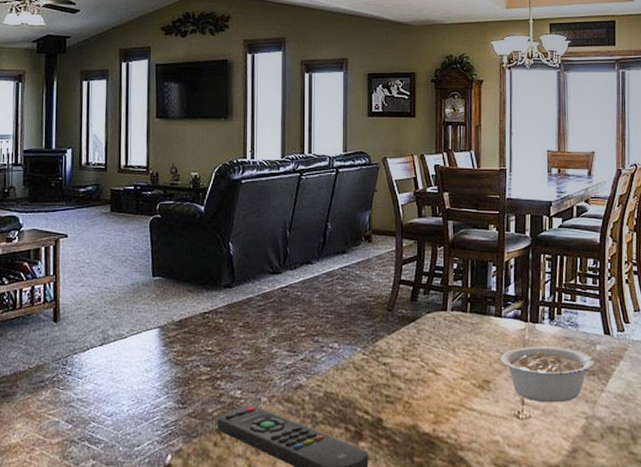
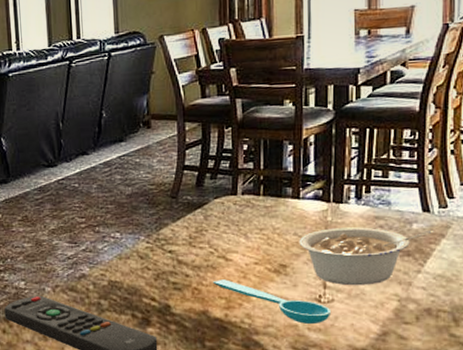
spoon: none [423,394,528,441] -> present [213,279,330,325]

